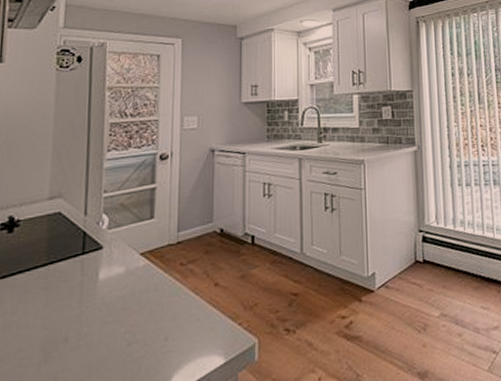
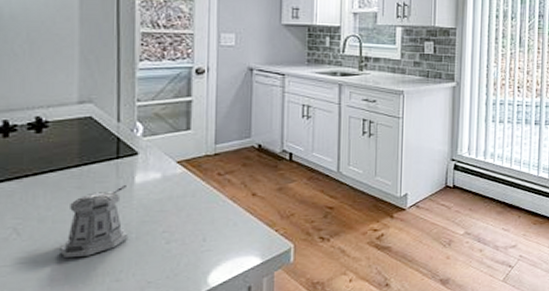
pepper shaker: none [22,283,91,369] -> present [60,185,129,259]

